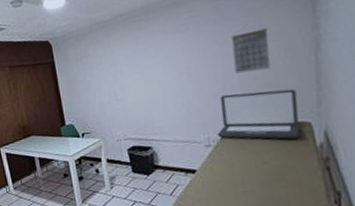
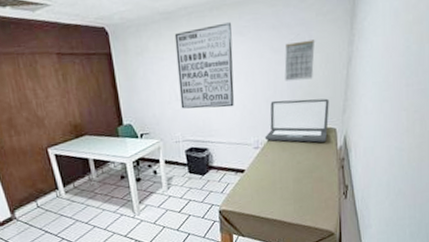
wall art: none [111,22,178,108] -> present [174,22,235,109]

